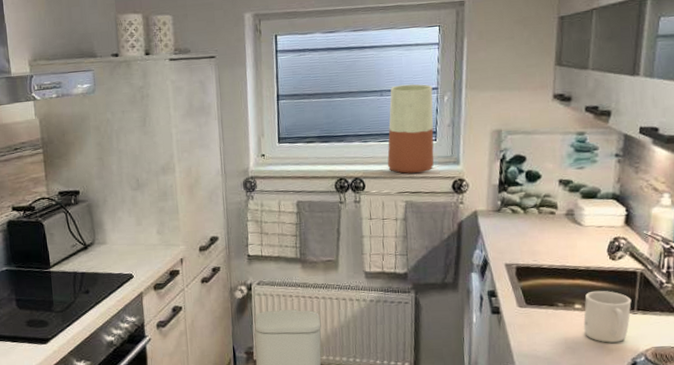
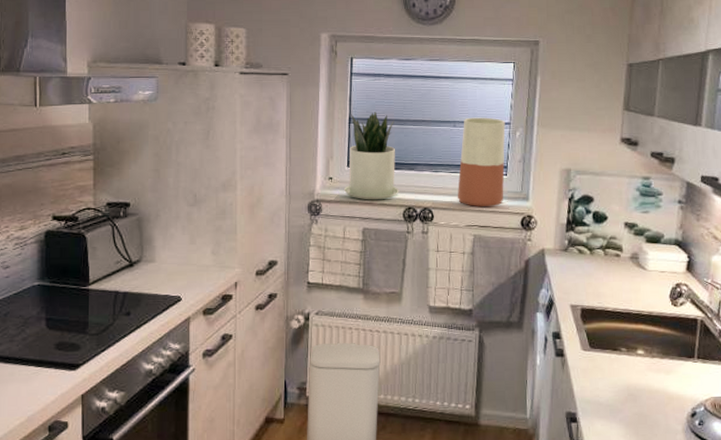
planter: none [277,87,330,174] -> present [344,112,399,200]
mug: present [583,290,632,343] -> none [646,336,692,391]

